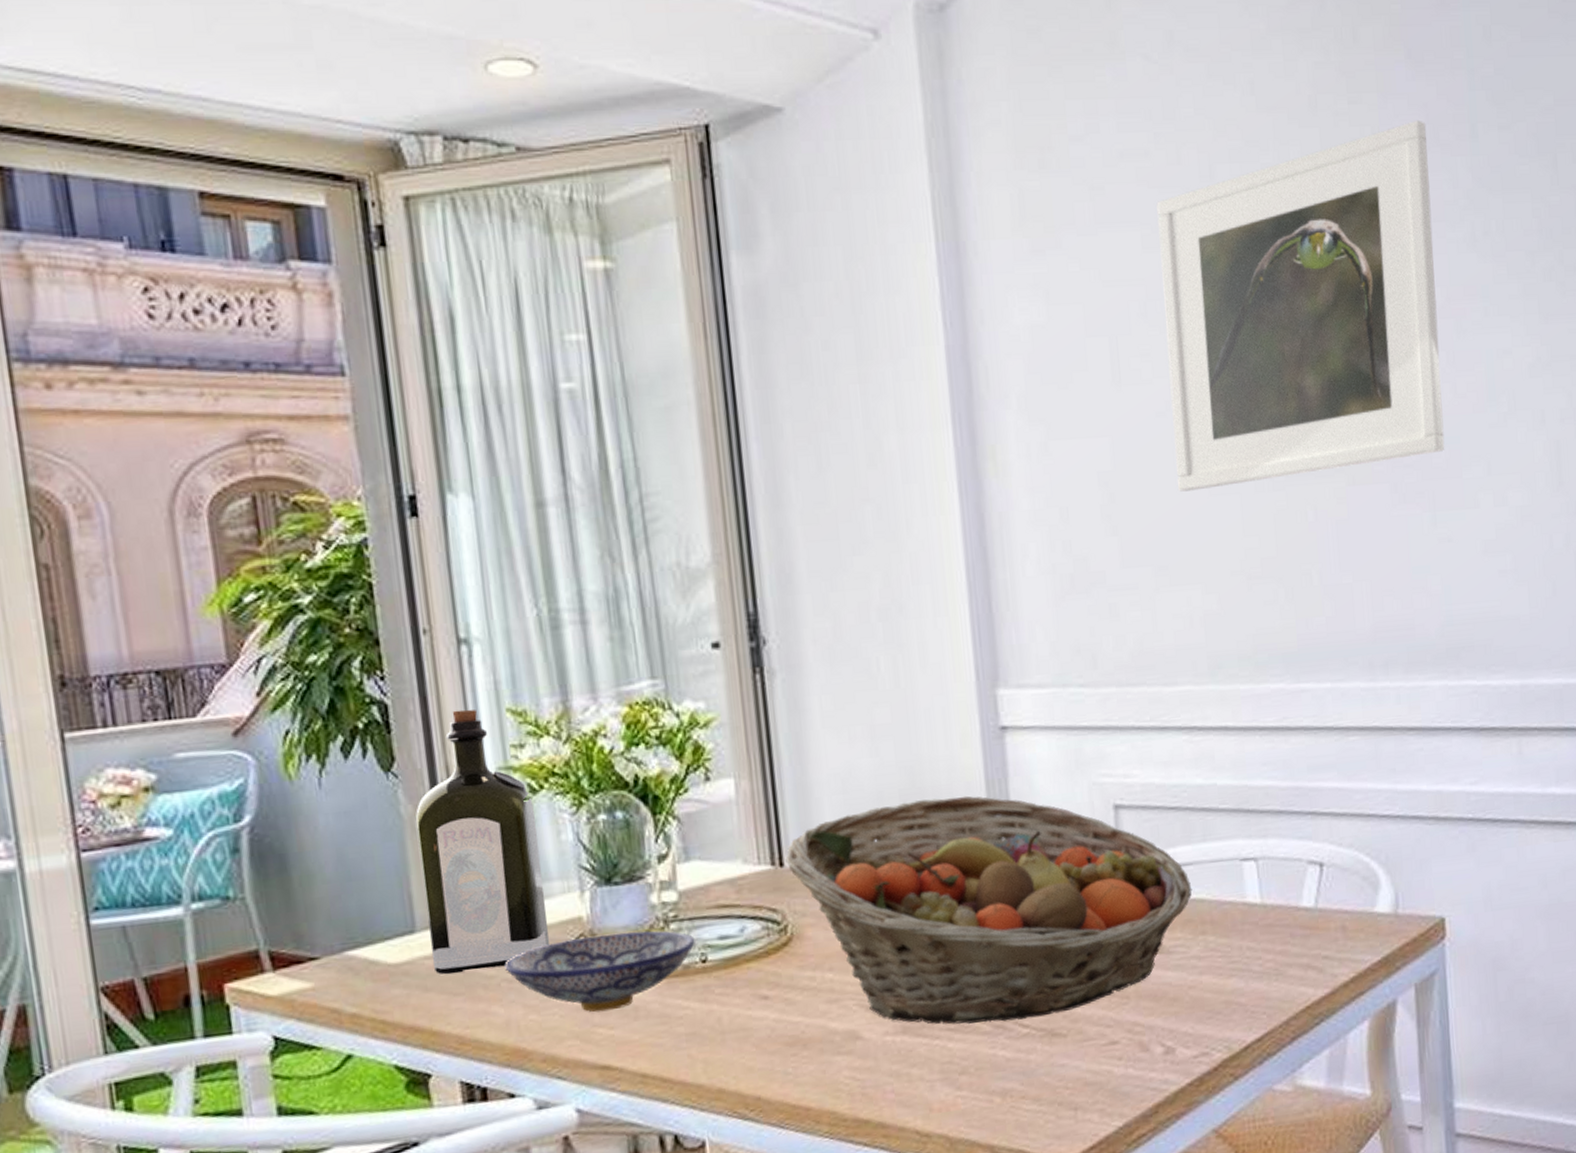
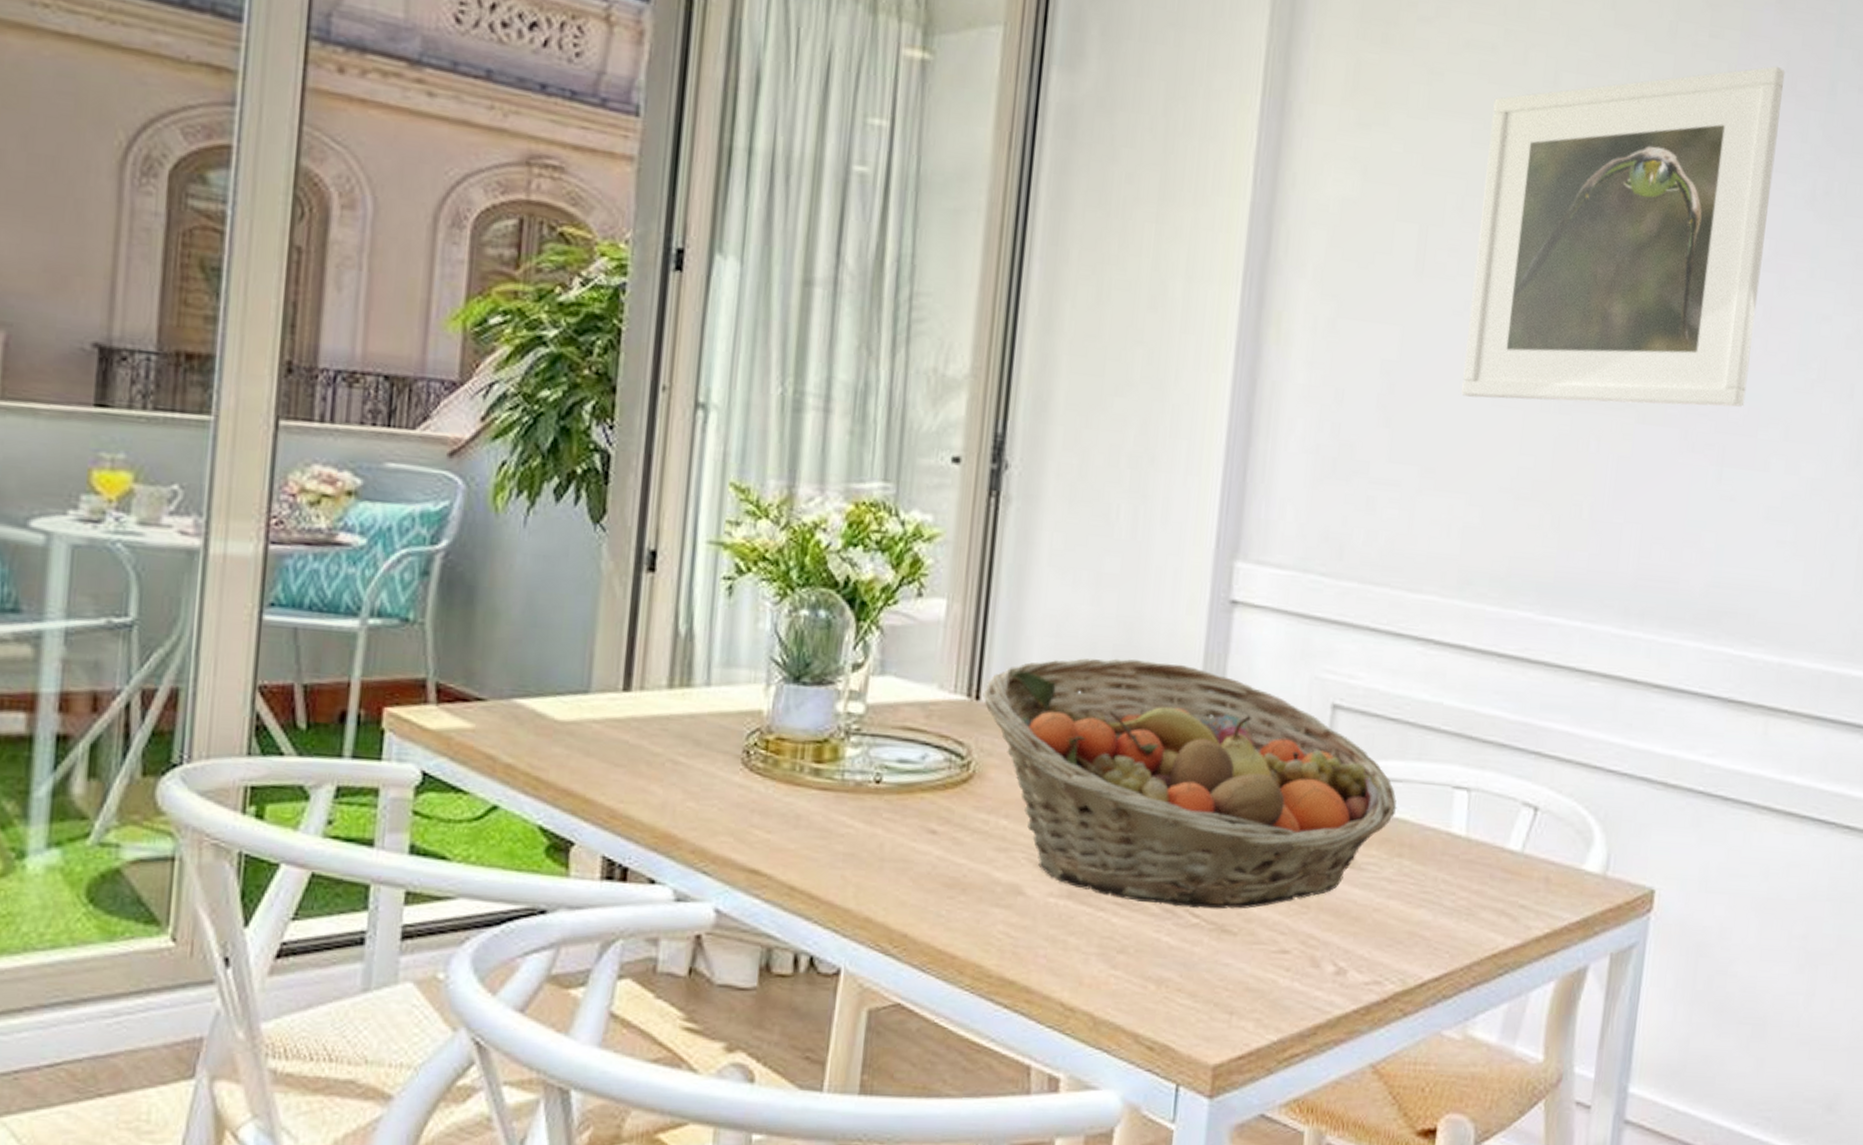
liquor: present [415,709,550,975] -> none [600,474,737,746]
bowl: present [504,930,695,1012] -> none [673,731,873,814]

